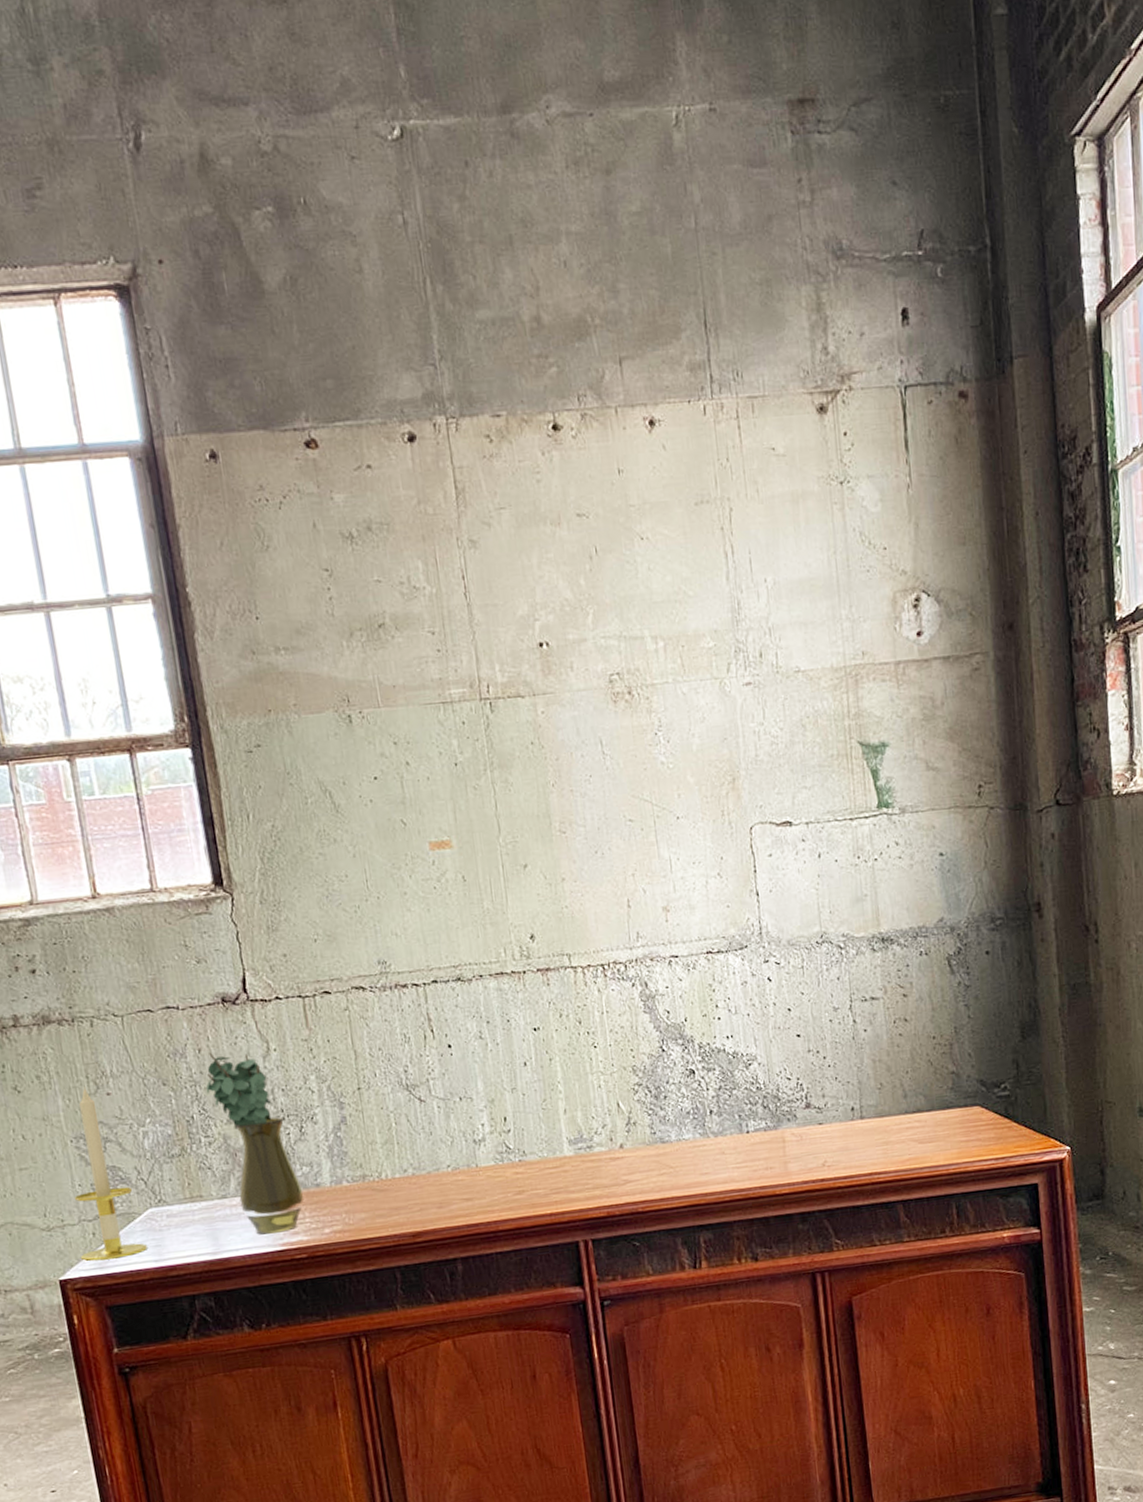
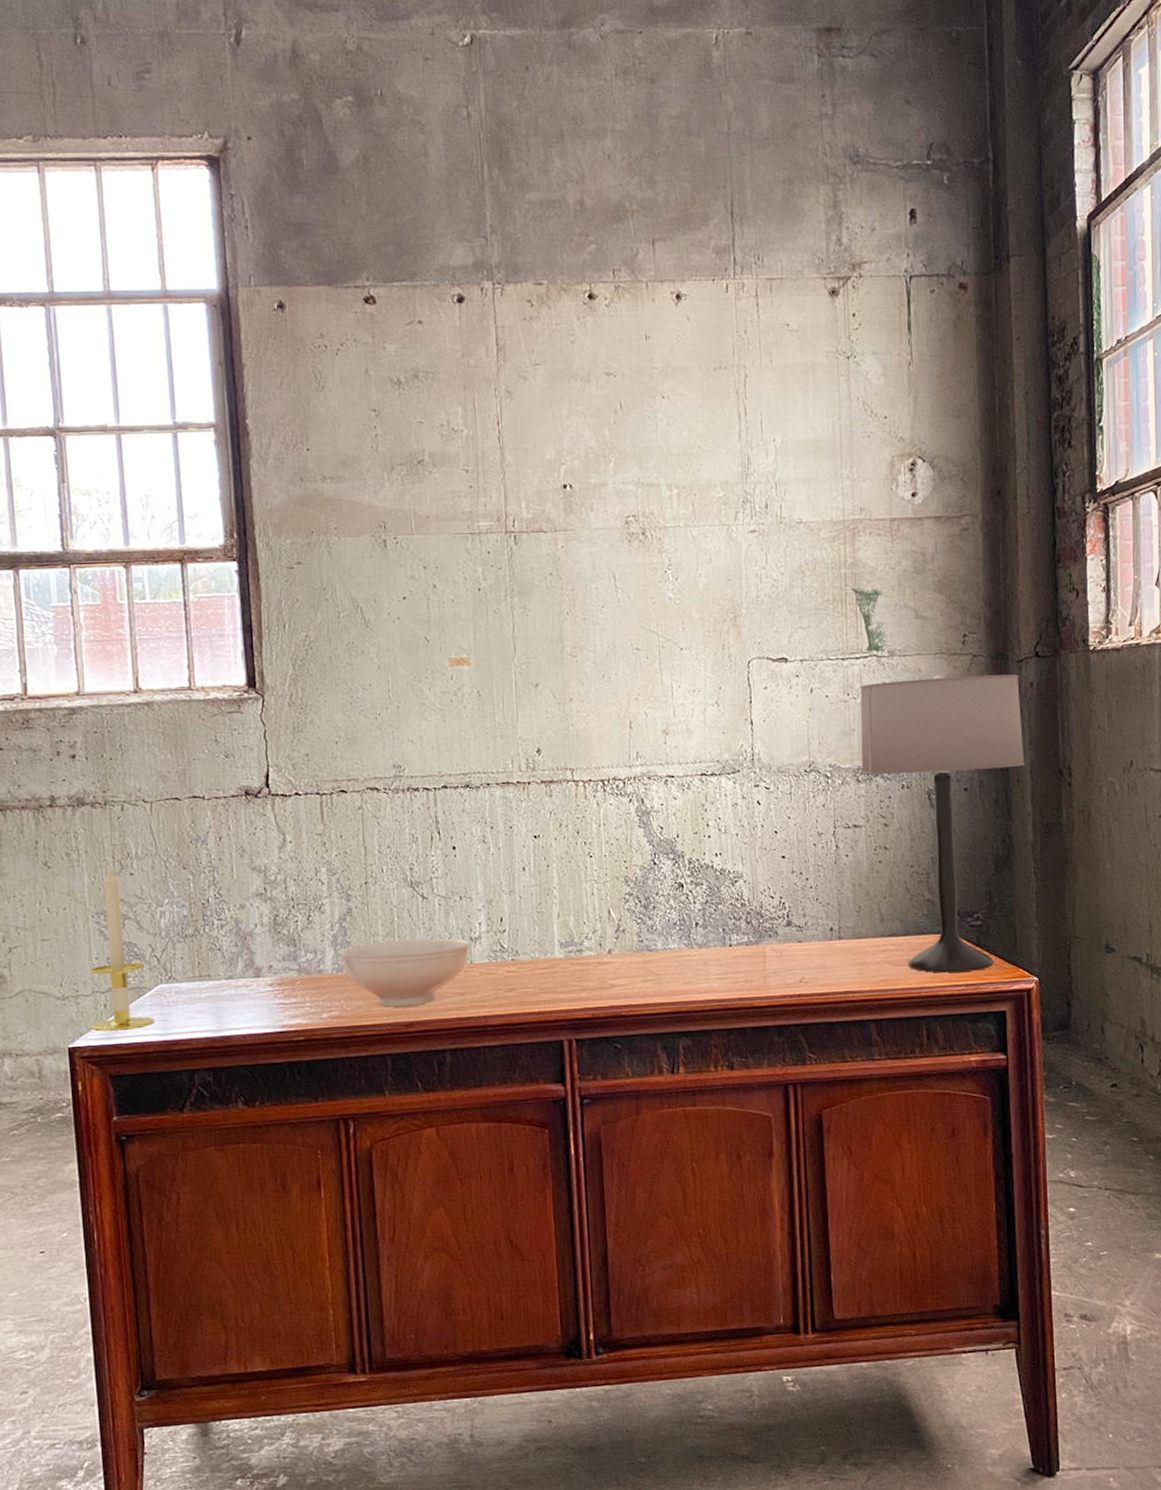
vase: present [205,1052,304,1235] -> none [223,840,306,1016]
decorative bowl: none [335,1142,475,1219] -> present [338,938,471,1008]
table lamp: none [871,825,1049,1148] -> present [860,674,1025,973]

